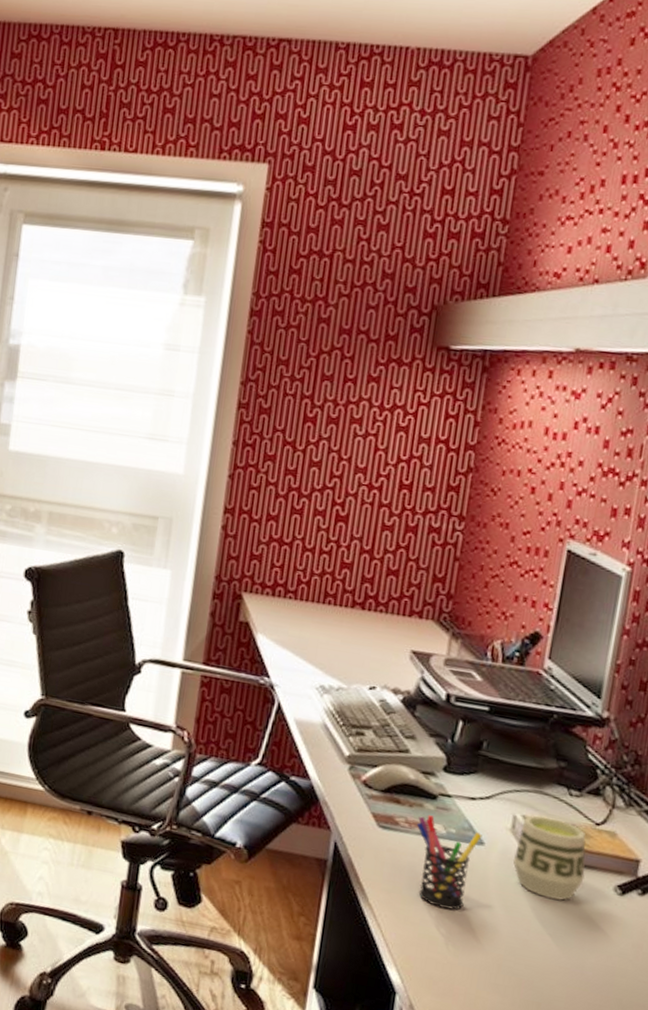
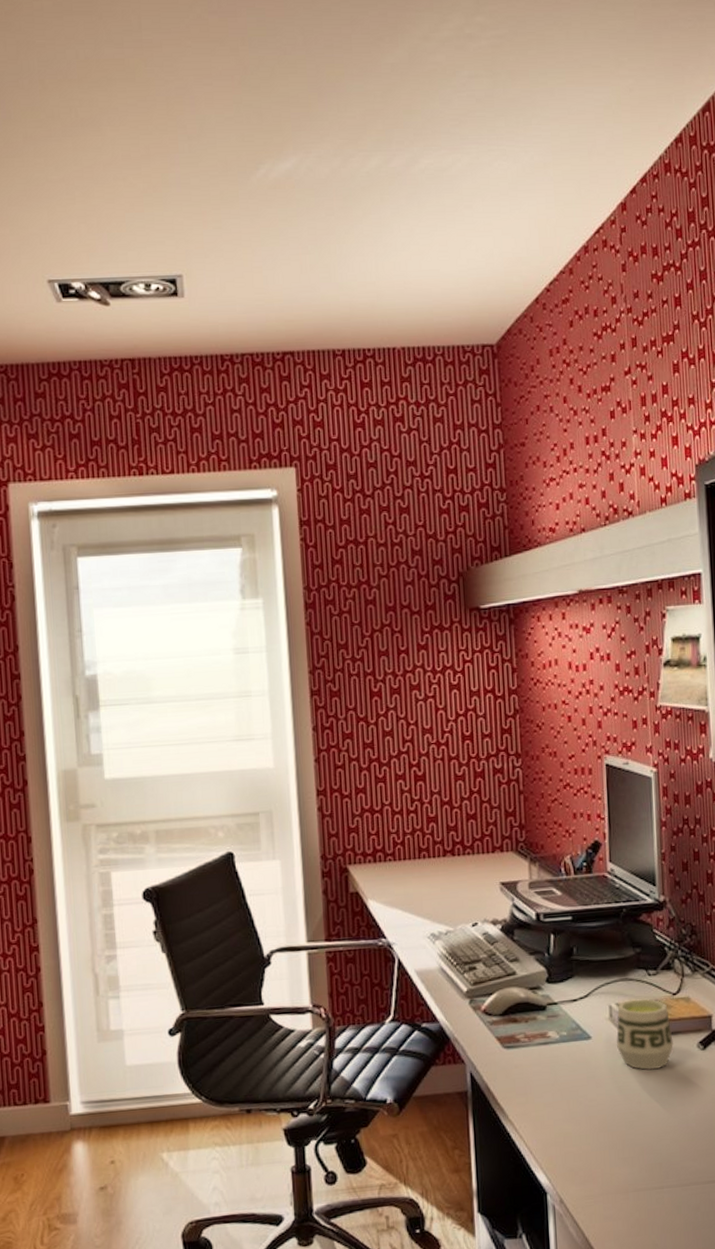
pen holder: present [416,815,483,910] -> none [534,1025,589,1105]

